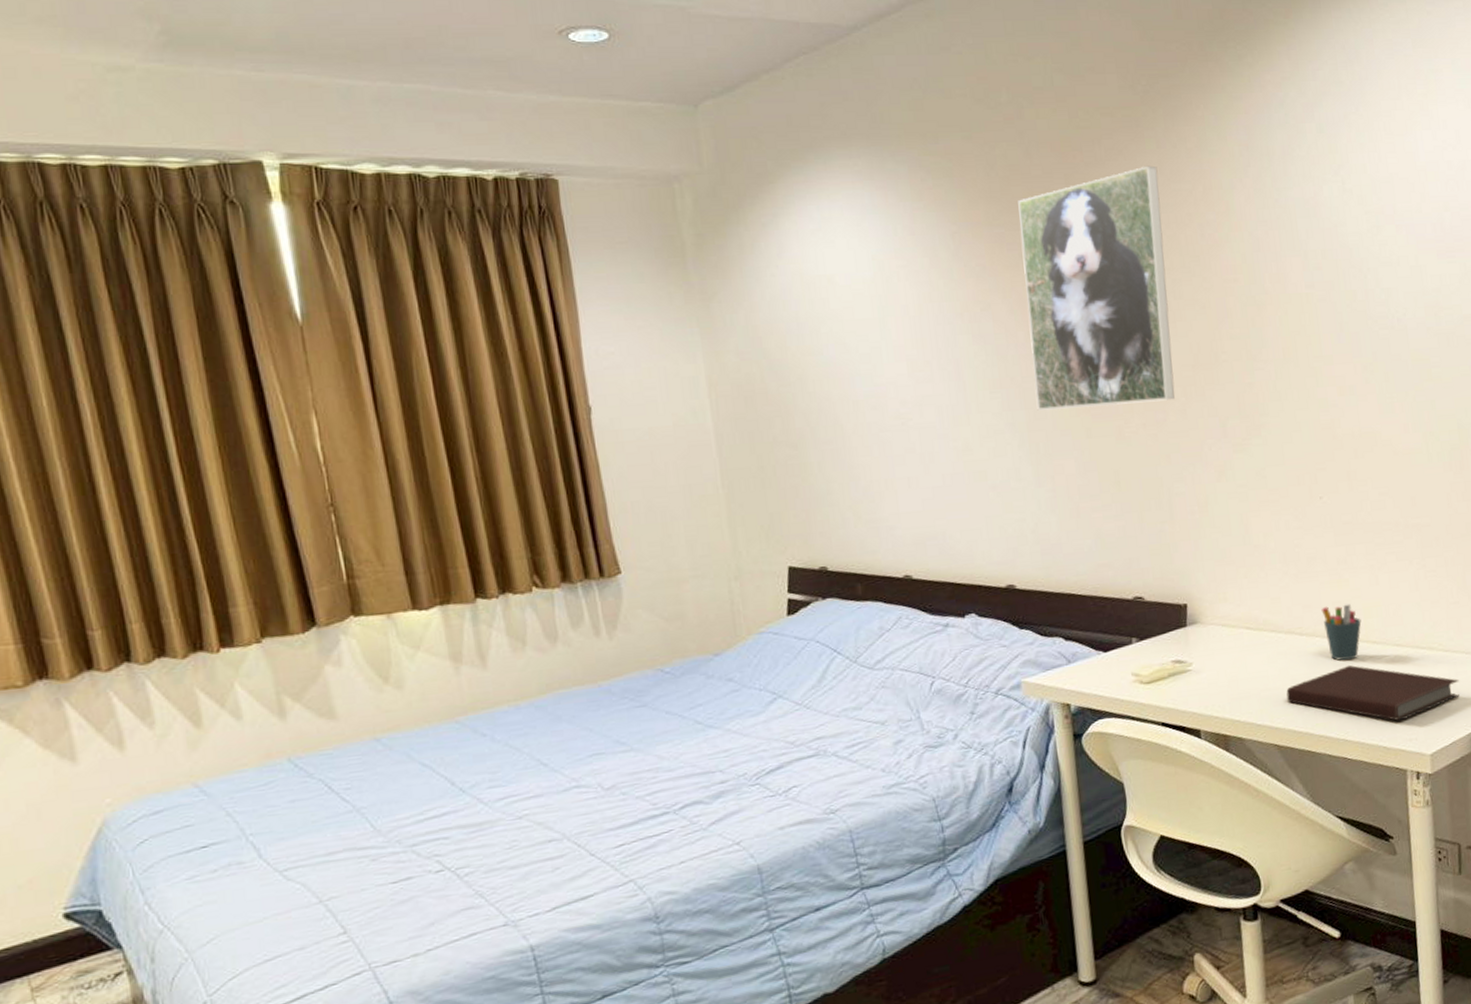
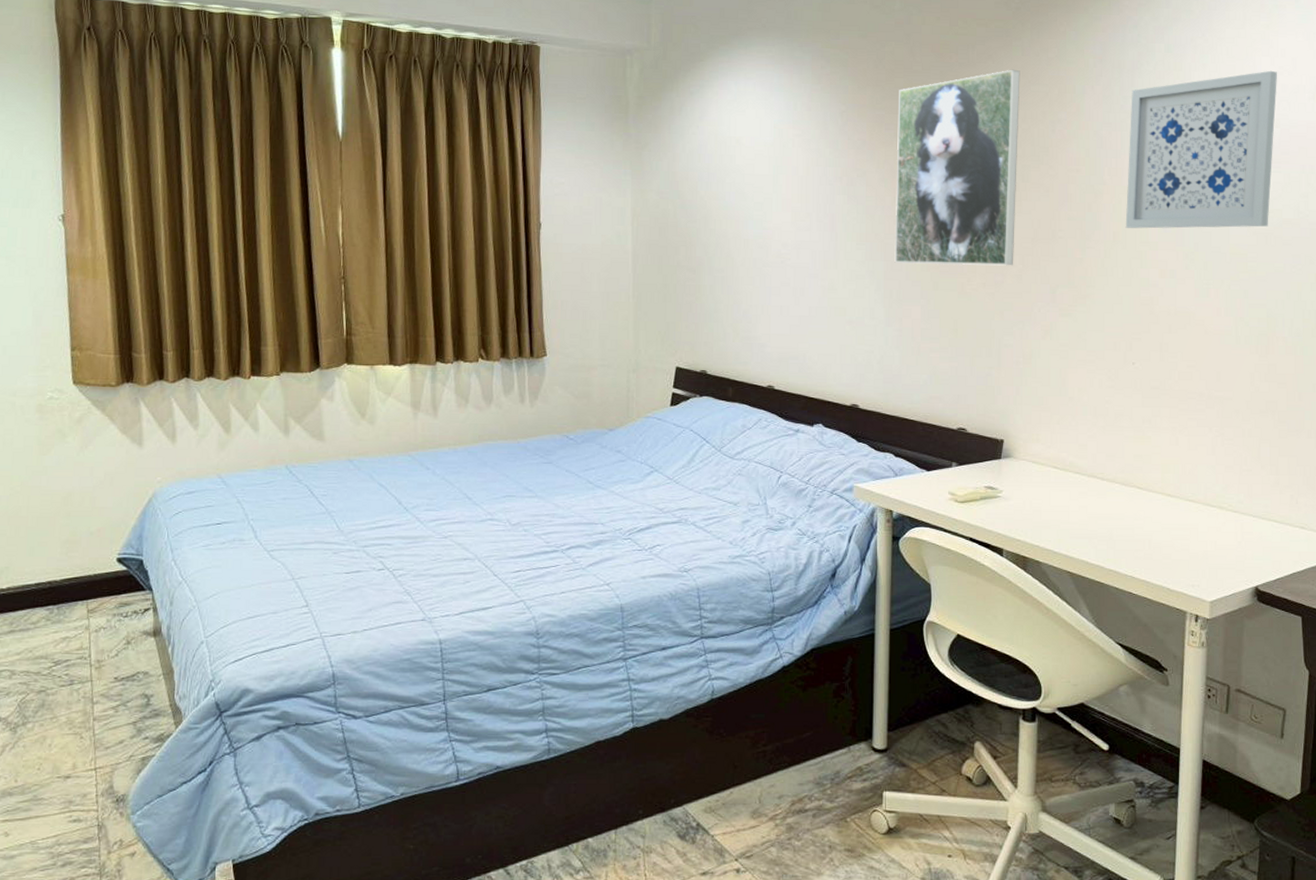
wall art: none [1285,146,1449,342] -> present [1125,70,1277,229]
notebook: present [1286,665,1460,722] -> none [1083,512,1244,568]
pen holder: present [1321,603,1362,661] -> none [1123,458,1159,508]

